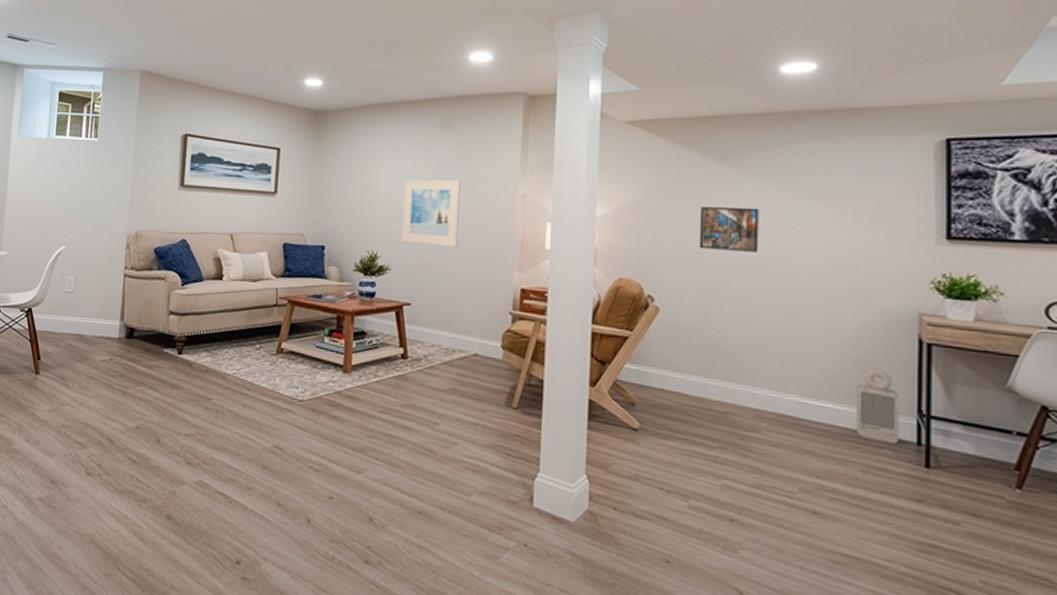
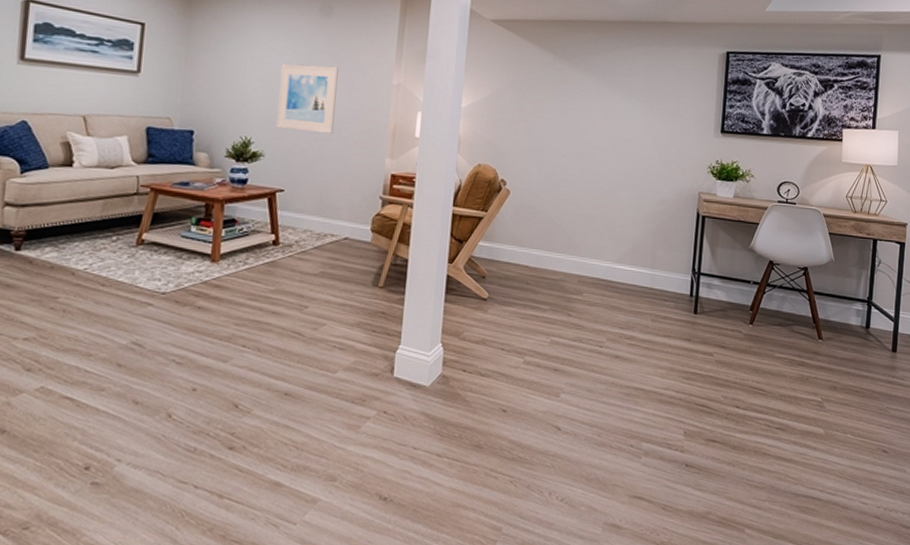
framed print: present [699,207,759,252] -> none [544,101,593,142]
air purifier: present [856,368,900,445] -> none [650,237,682,297]

